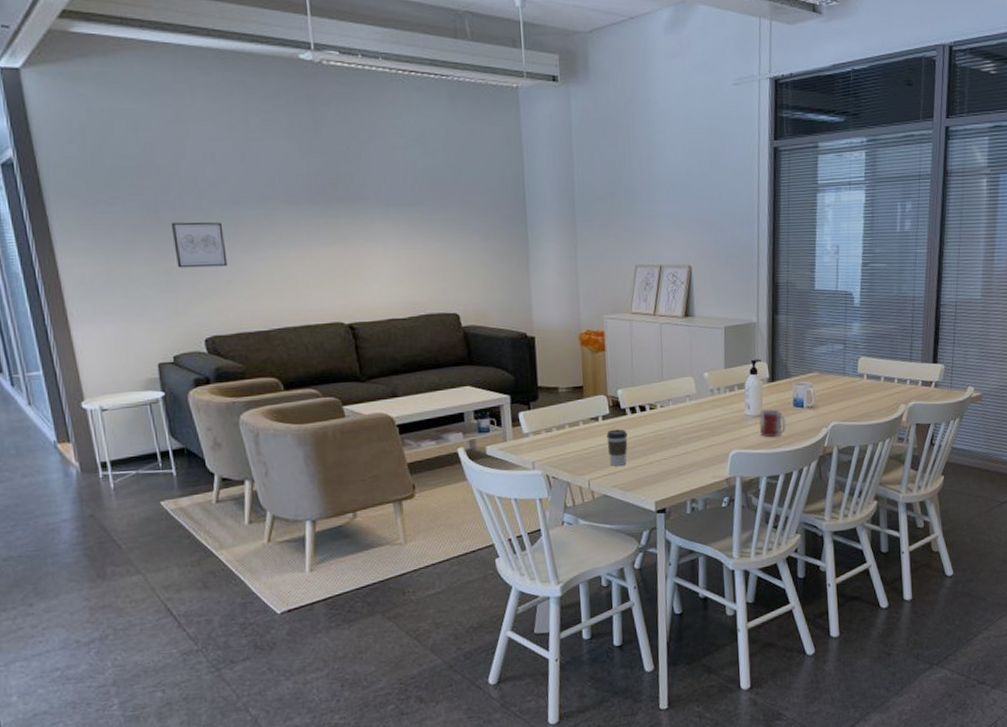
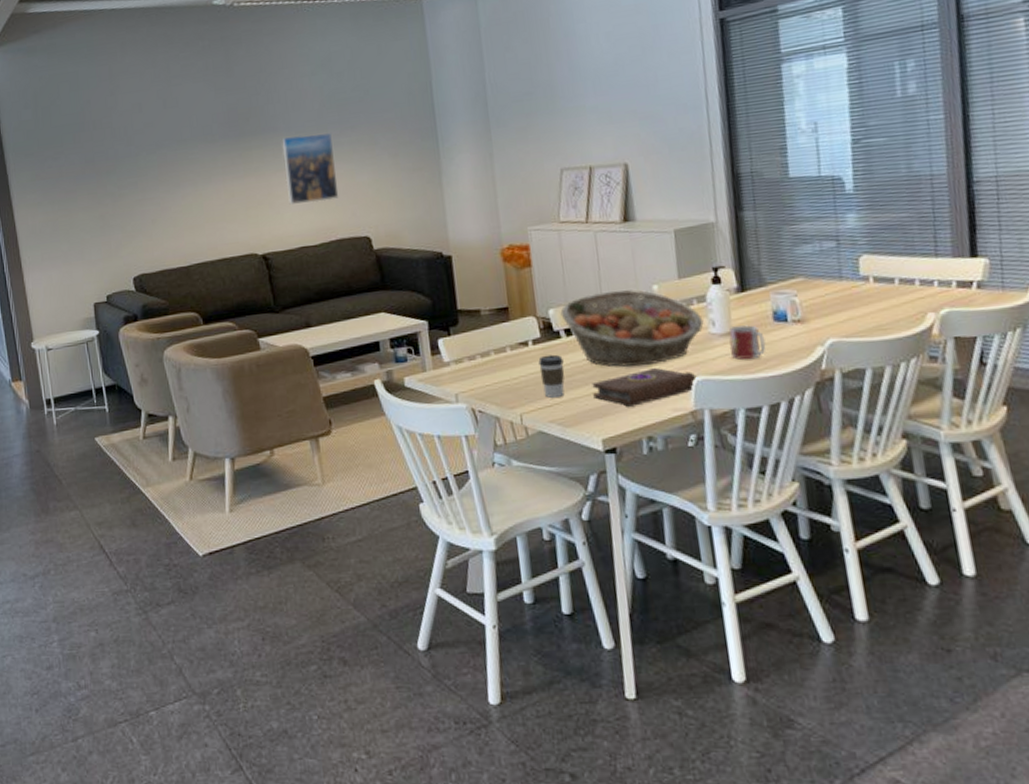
wall art: present [170,222,228,268] -> none [105,166,153,212]
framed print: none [372,208,429,277] -> present [281,132,339,205]
fruit basket: none [627,375,741,441] -> present [560,290,704,367]
book: none [650,442,734,474] -> present [592,368,699,407]

